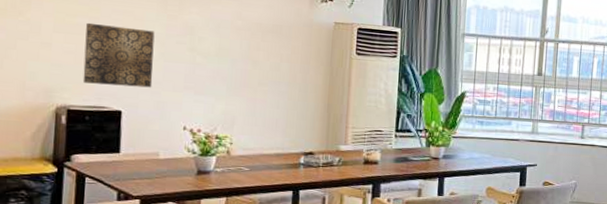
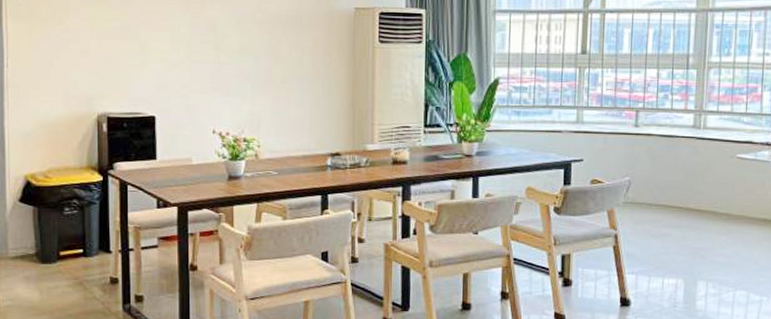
wall art: present [82,22,155,88] -> none [118,26,181,91]

